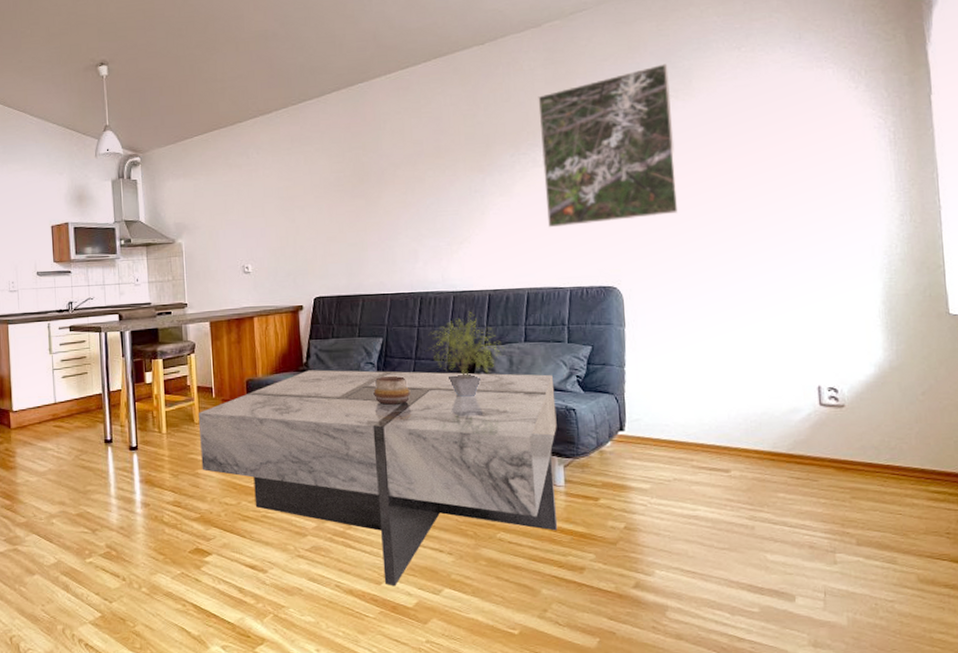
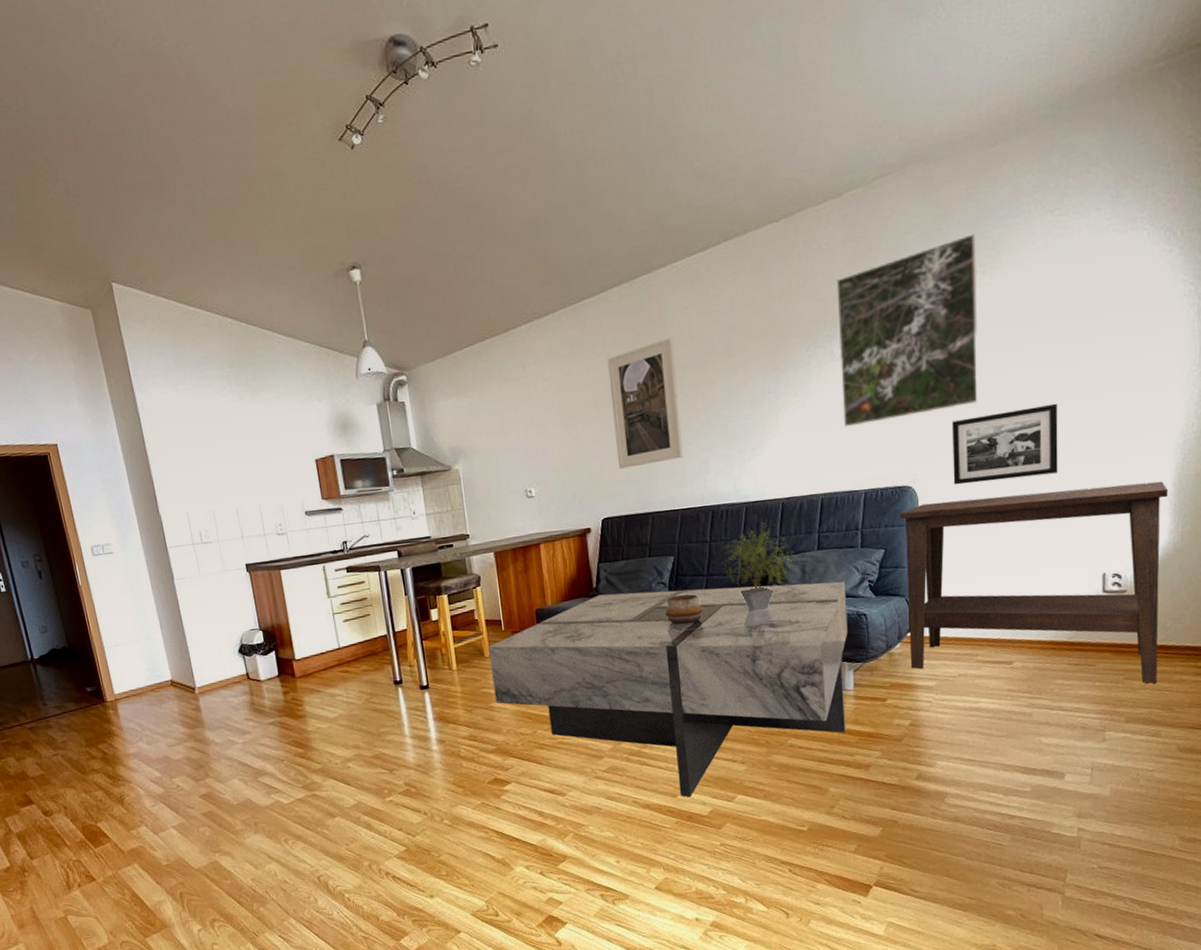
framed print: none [324,138,393,252] -> present [607,337,683,469]
side table: none [604,298,887,506] -> present [898,481,1168,684]
picture frame: none [654,218,763,289] -> present [952,403,1058,485]

